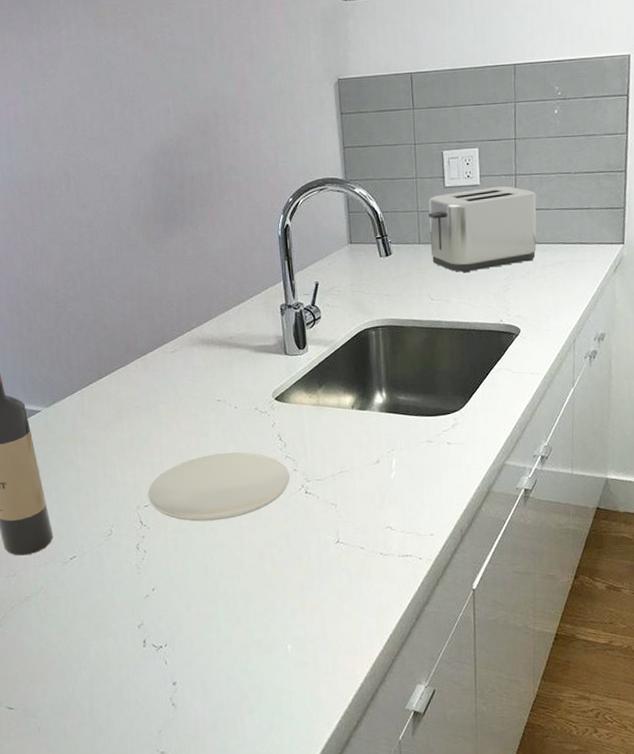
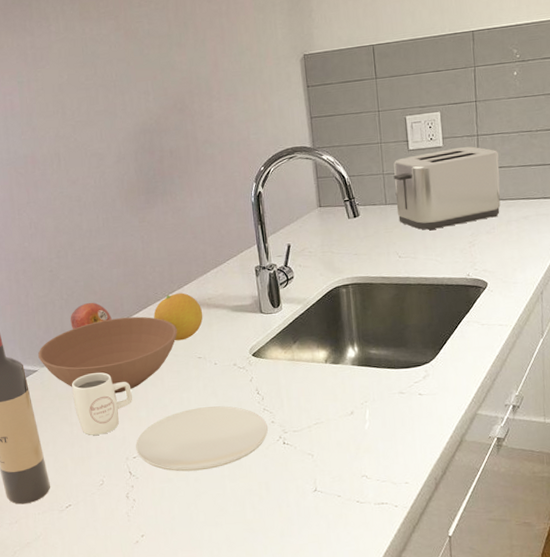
bowl: none [41,355,196,437] -> present [38,316,178,394]
fruit: none [78,338,124,367] -> present [70,302,112,330]
mug: none [79,414,146,482] -> present [72,372,133,435]
fruit: none [170,330,224,382] -> present [154,293,203,341]

